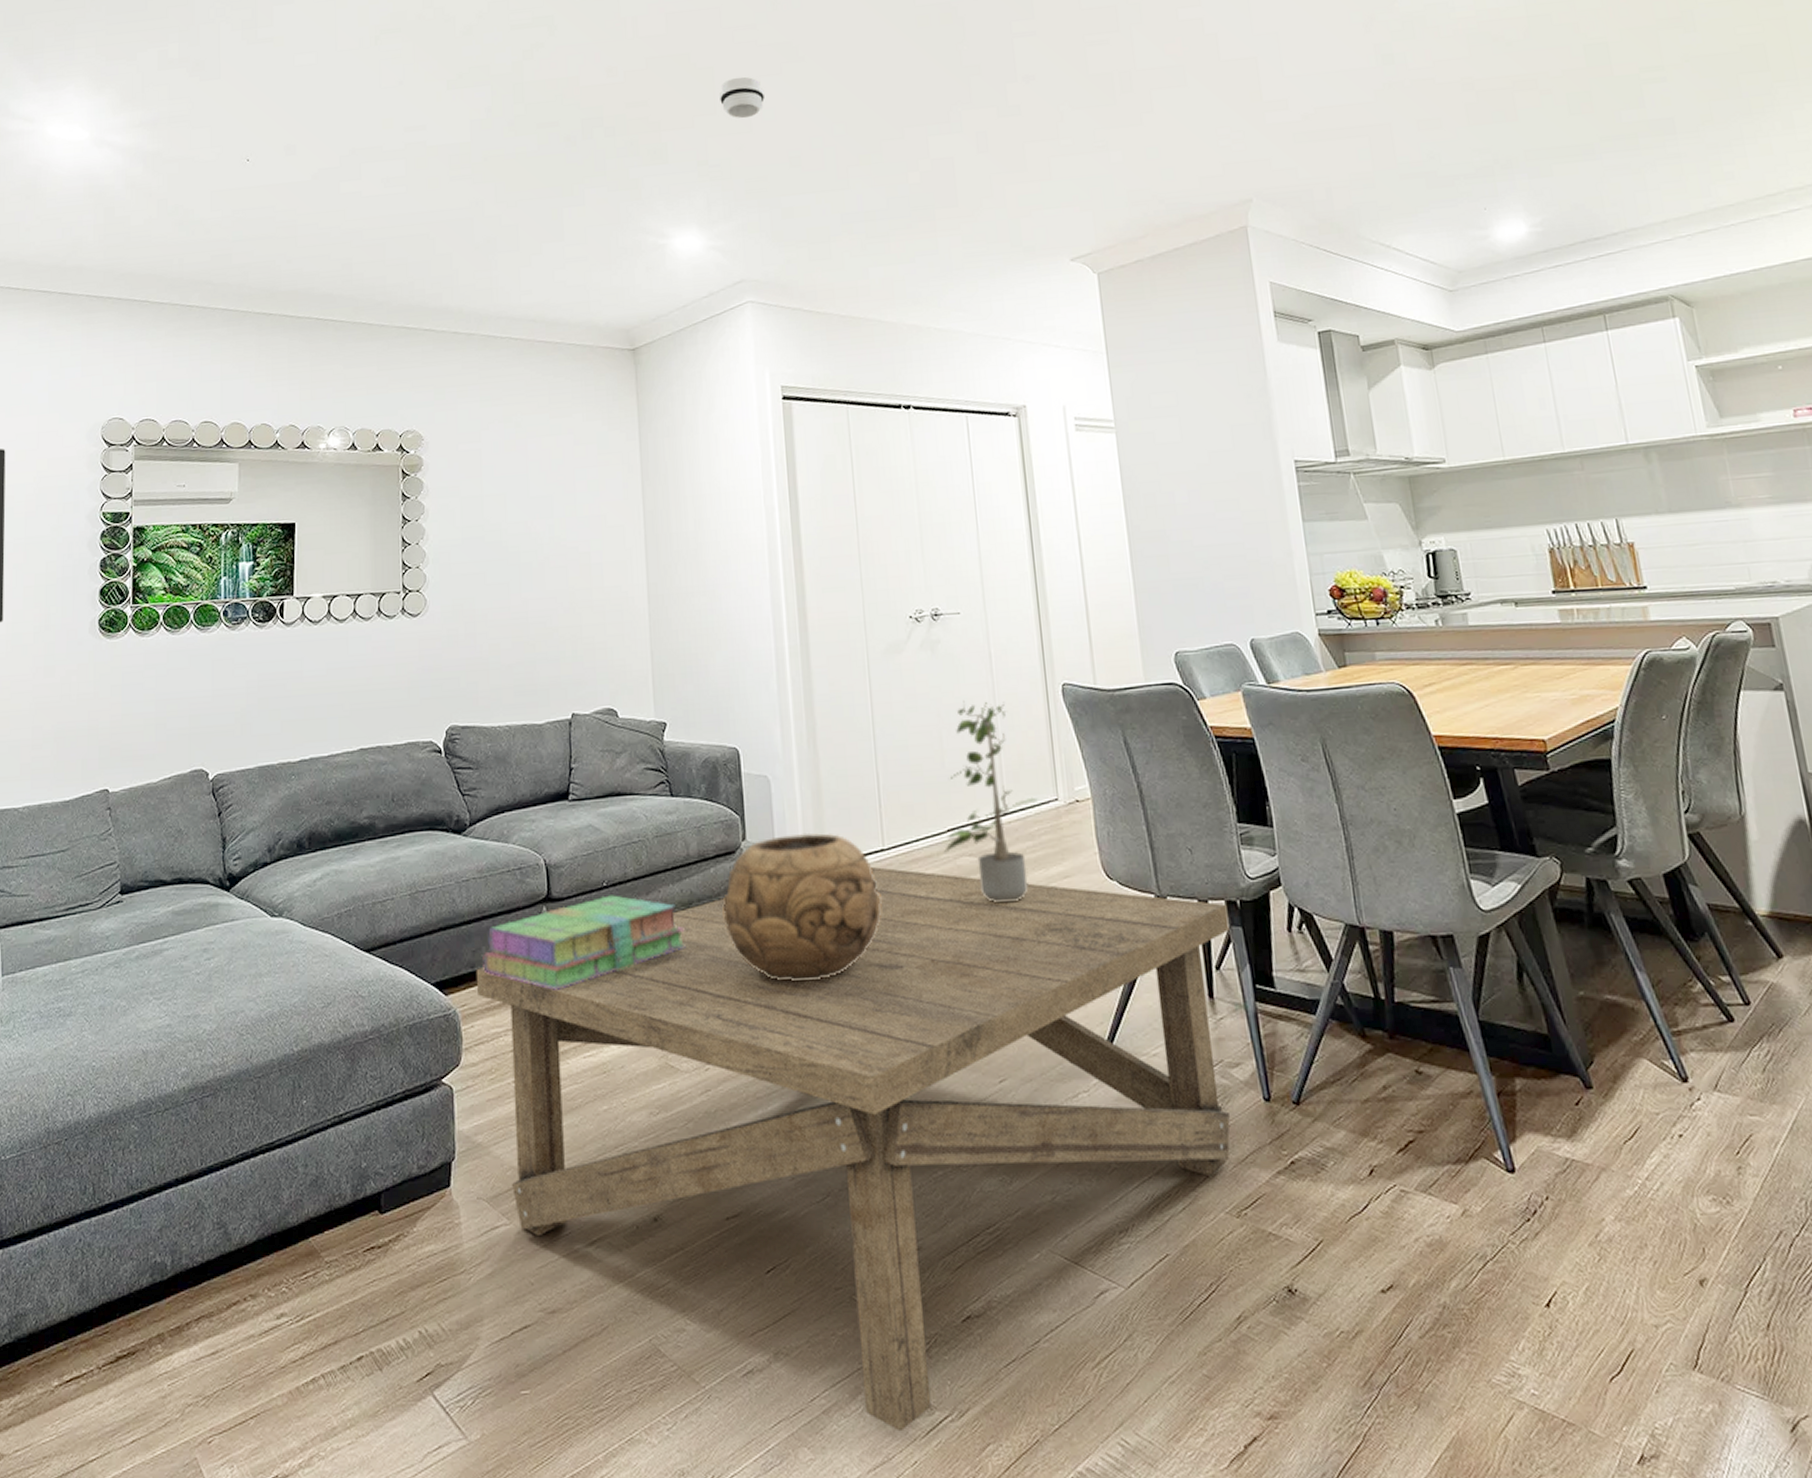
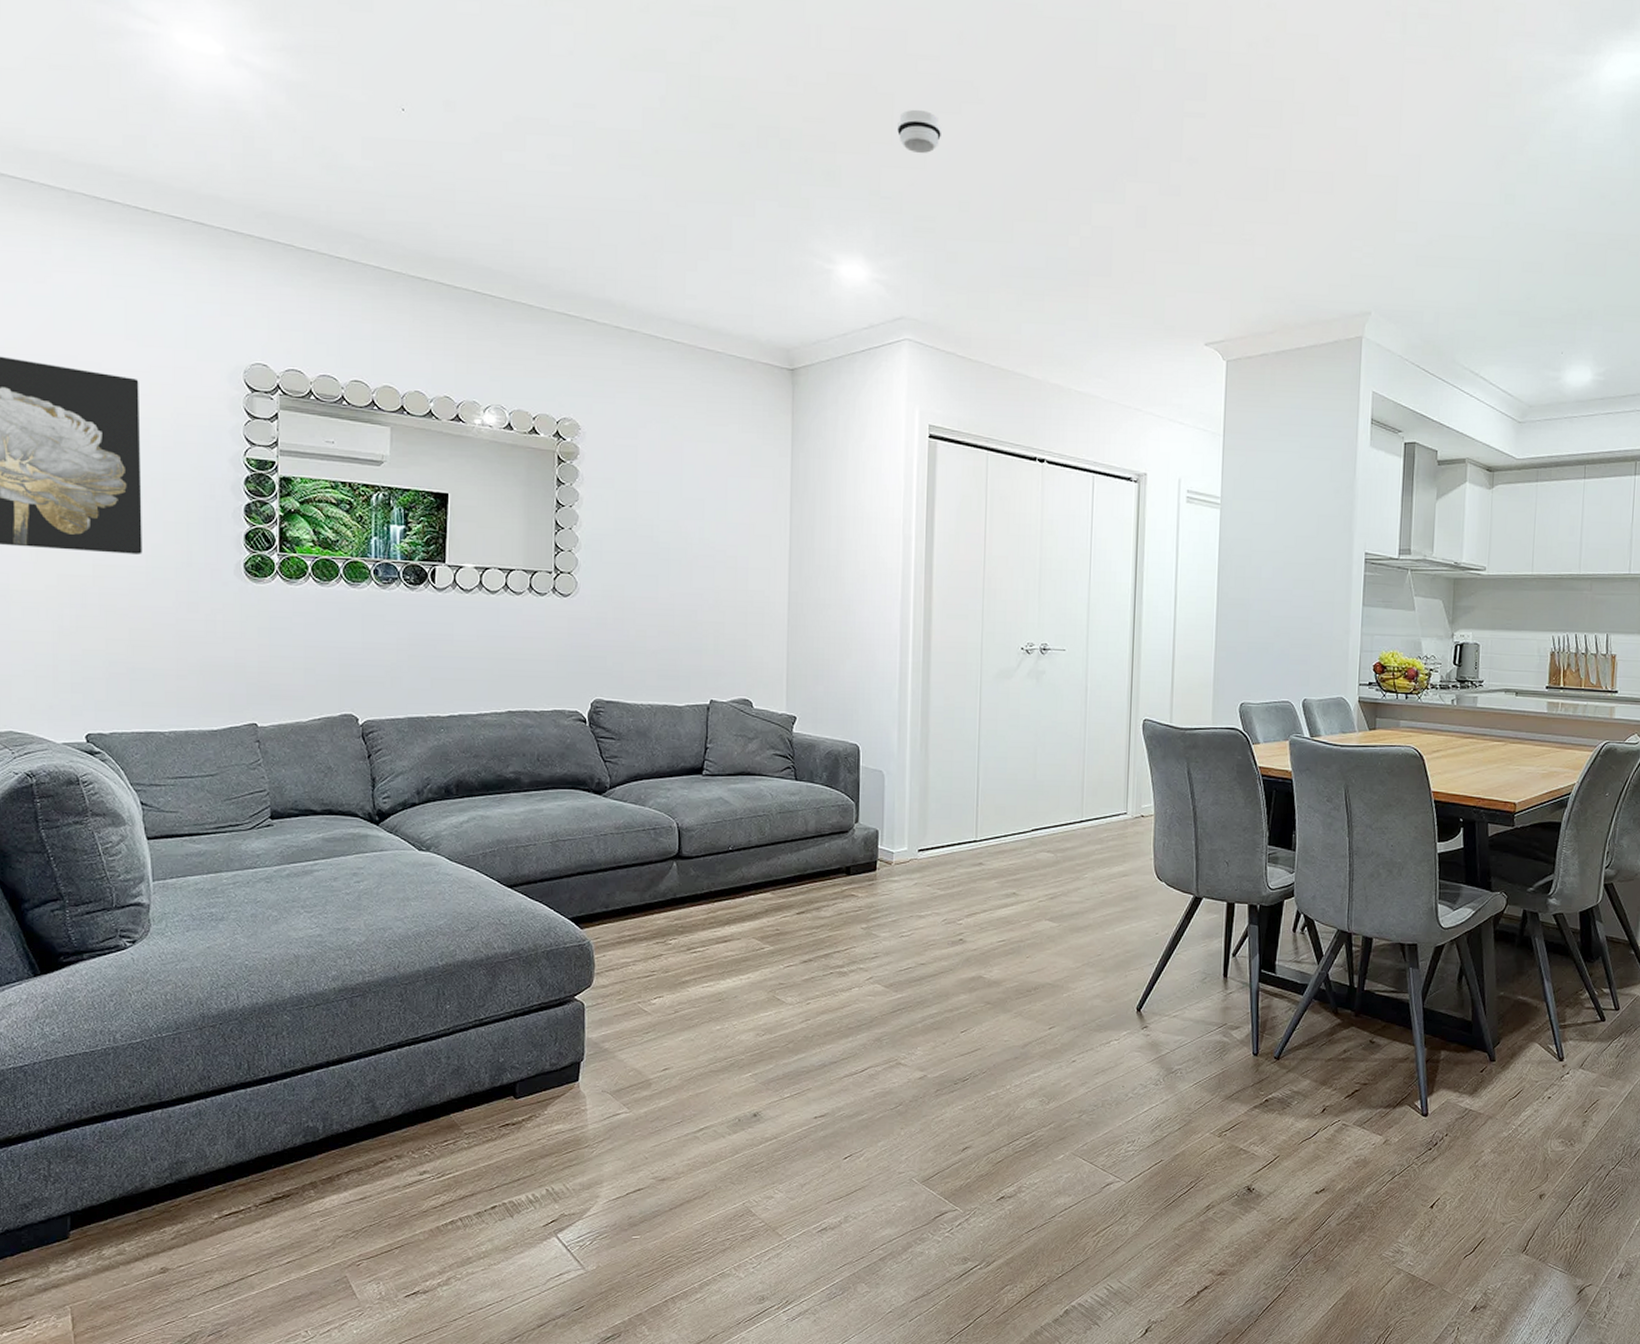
coffee table: present [475,866,1231,1432] -> none [609,853,1249,1275]
stack of books: present [483,895,686,990] -> none [616,858,798,932]
decorative bowl: present [722,832,882,982] -> none [833,821,970,941]
potted plant: present [944,701,1038,903] -> none [1027,725,1110,892]

